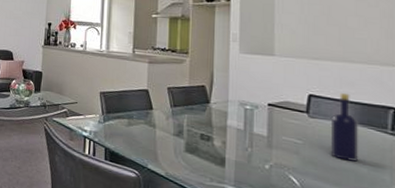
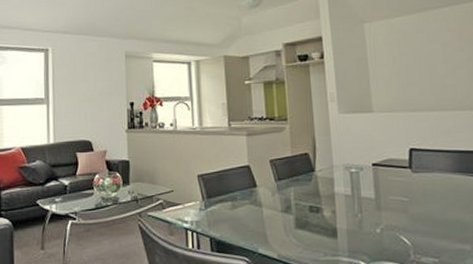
bottle: present [331,92,359,162] -> none [433,142,462,212]

